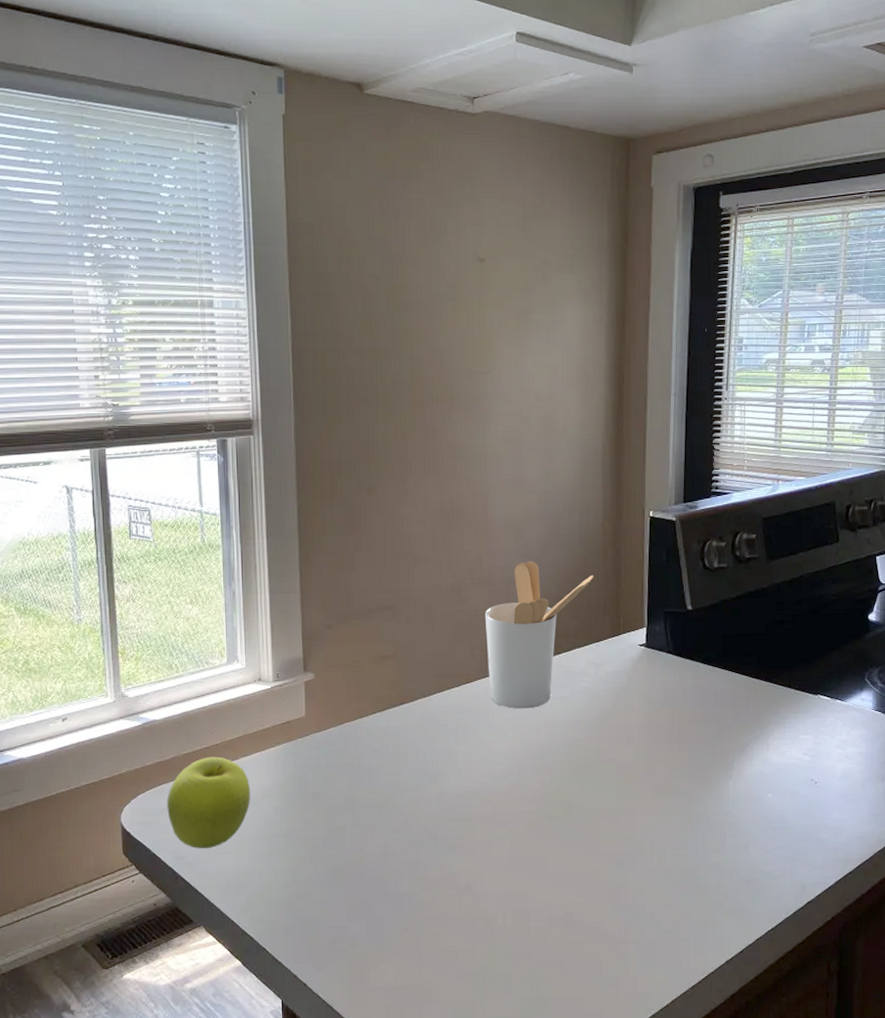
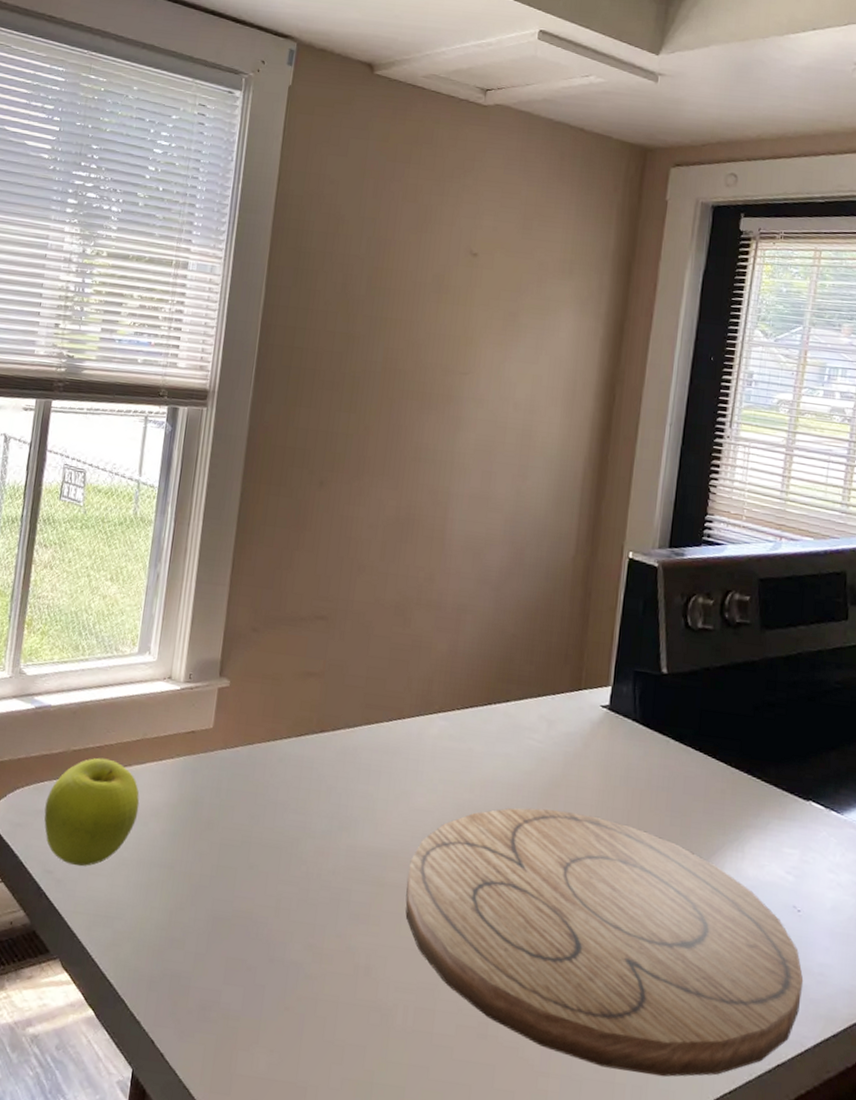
utensil holder: present [484,561,594,709] -> none [422,589,558,762]
cutting board: none [492,735,824,929] -> present [405,808,804,1077]

